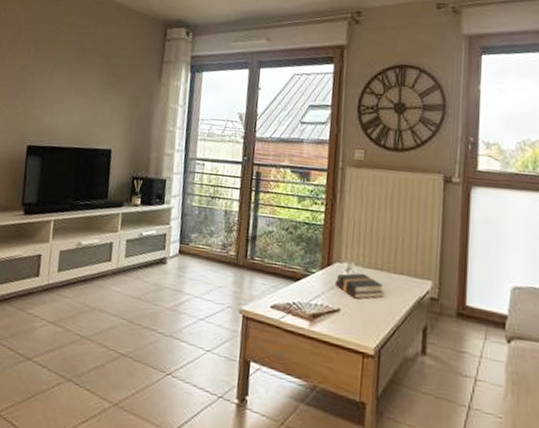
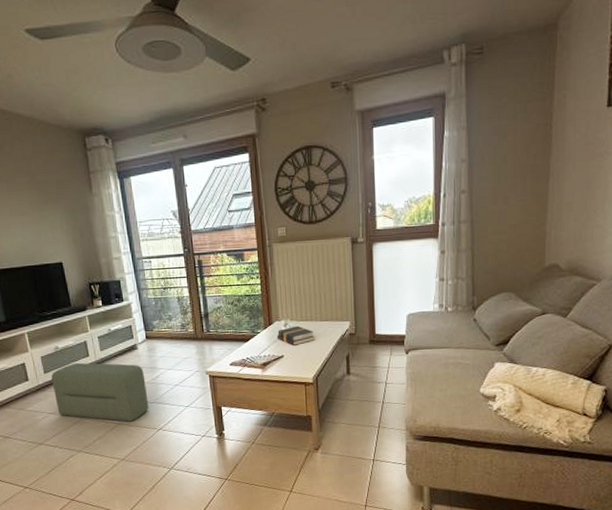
pouf: none [59,266,167,356] -> present [51,362,149,422]

